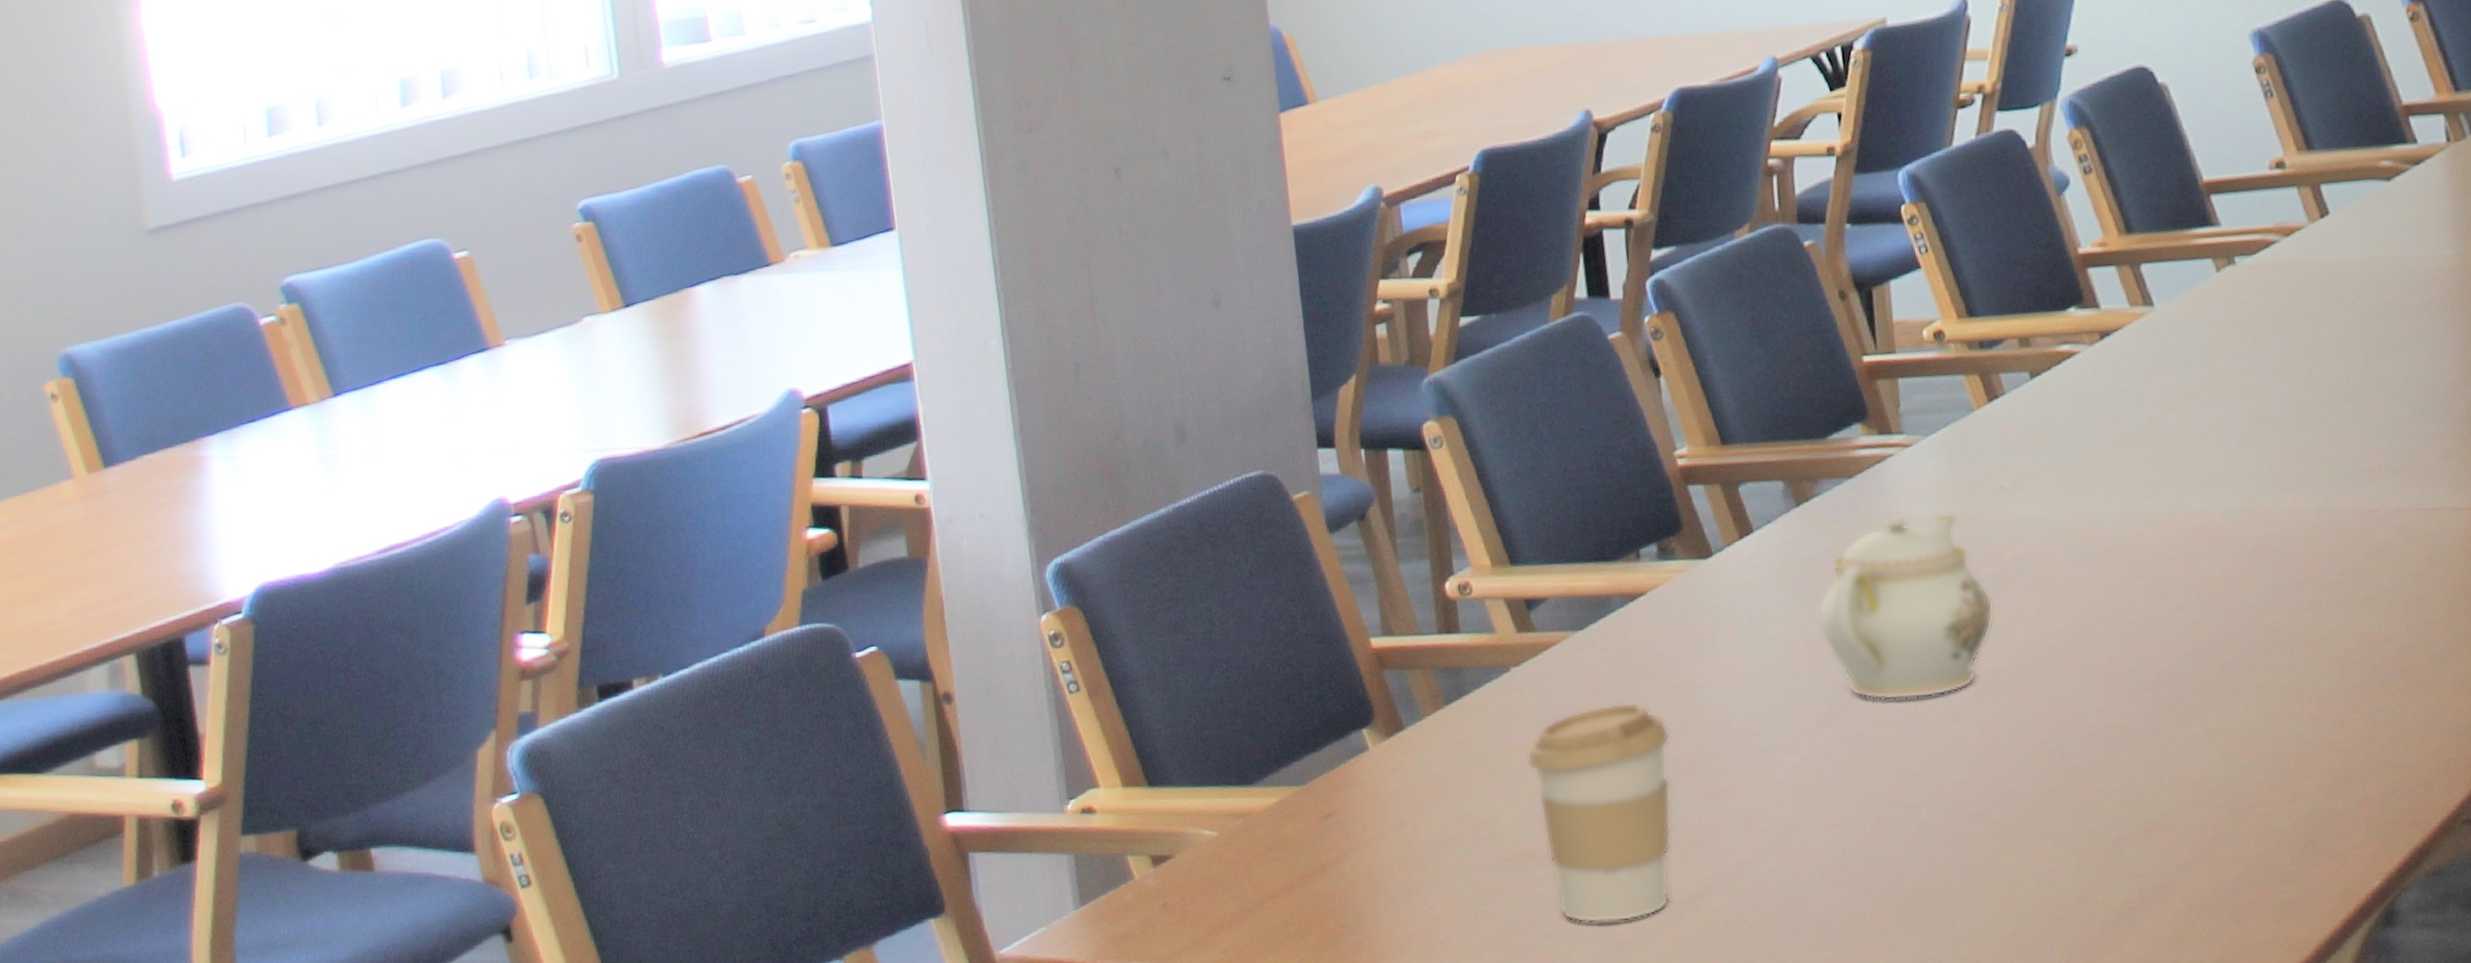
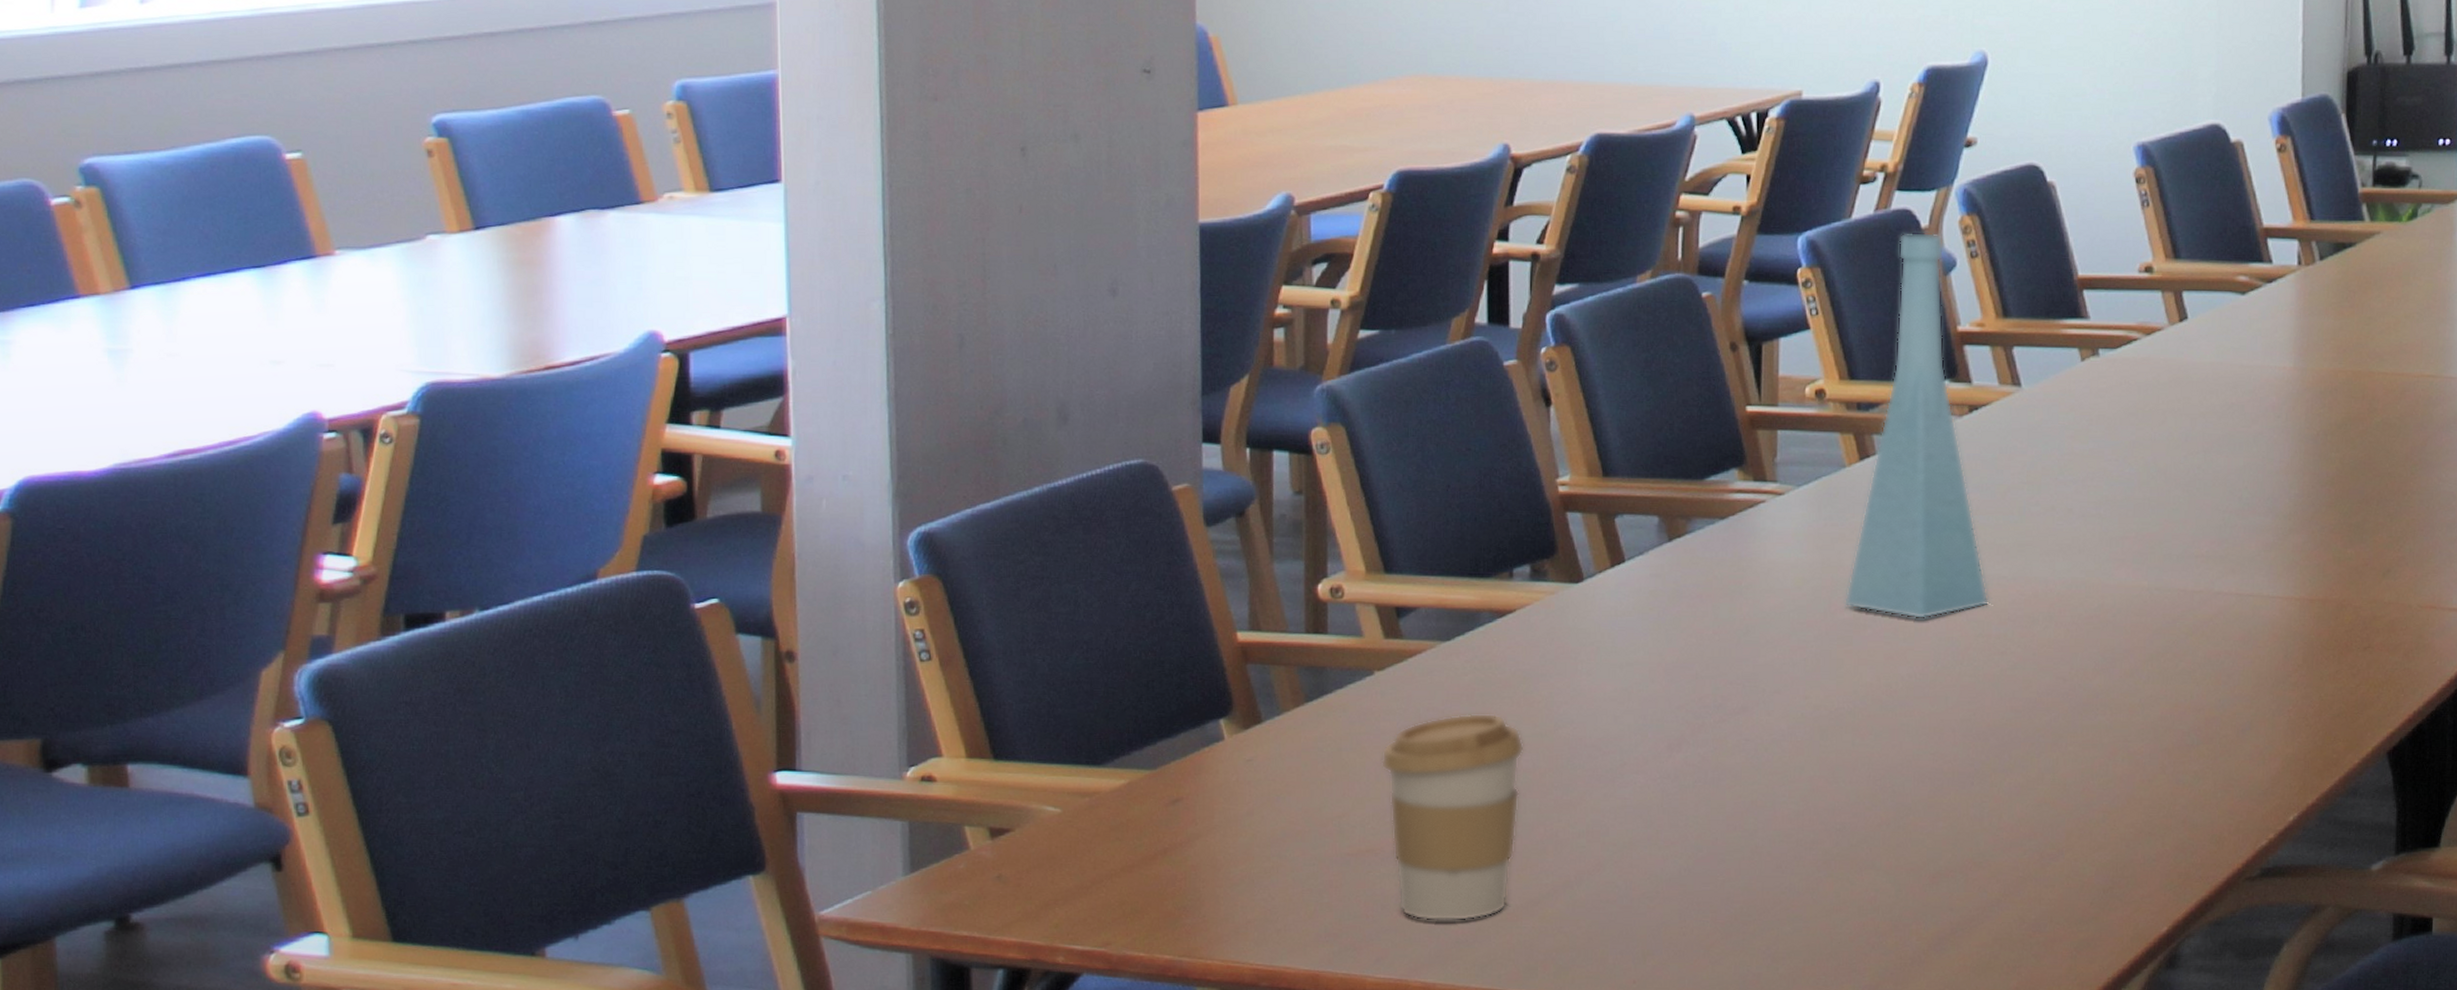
teapot: present [1817,513,1994,701] -> none [1677,557,1844,731]
vase: none [1987,151,2145,567] -> present [1844,232,1990,620]

